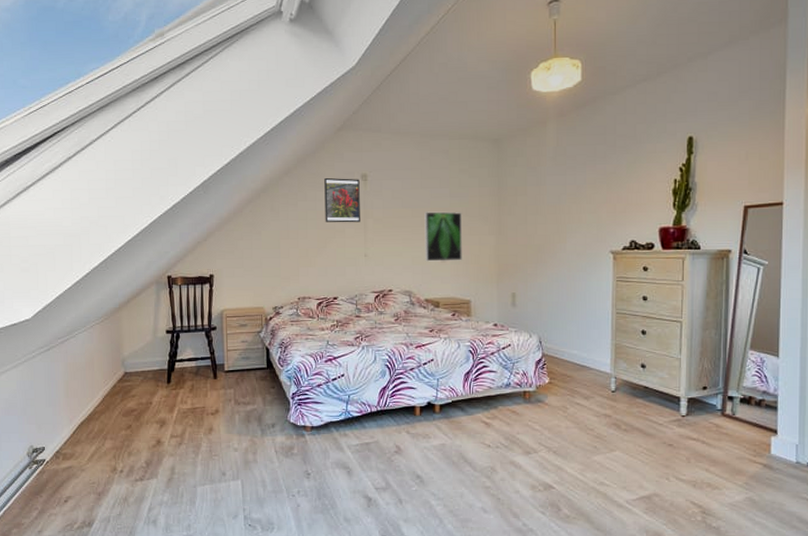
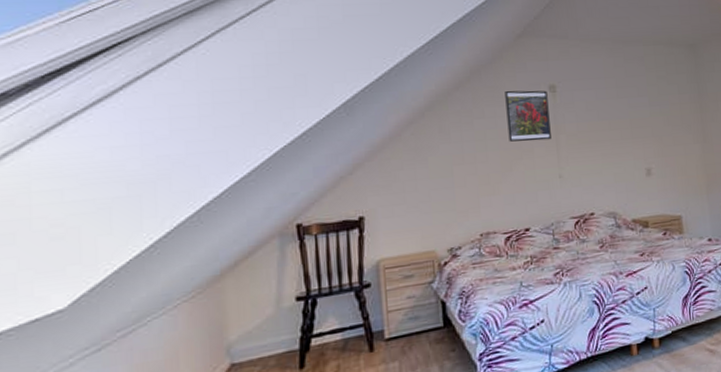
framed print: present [424,211,462,262] -> none [623,121,668,178]

